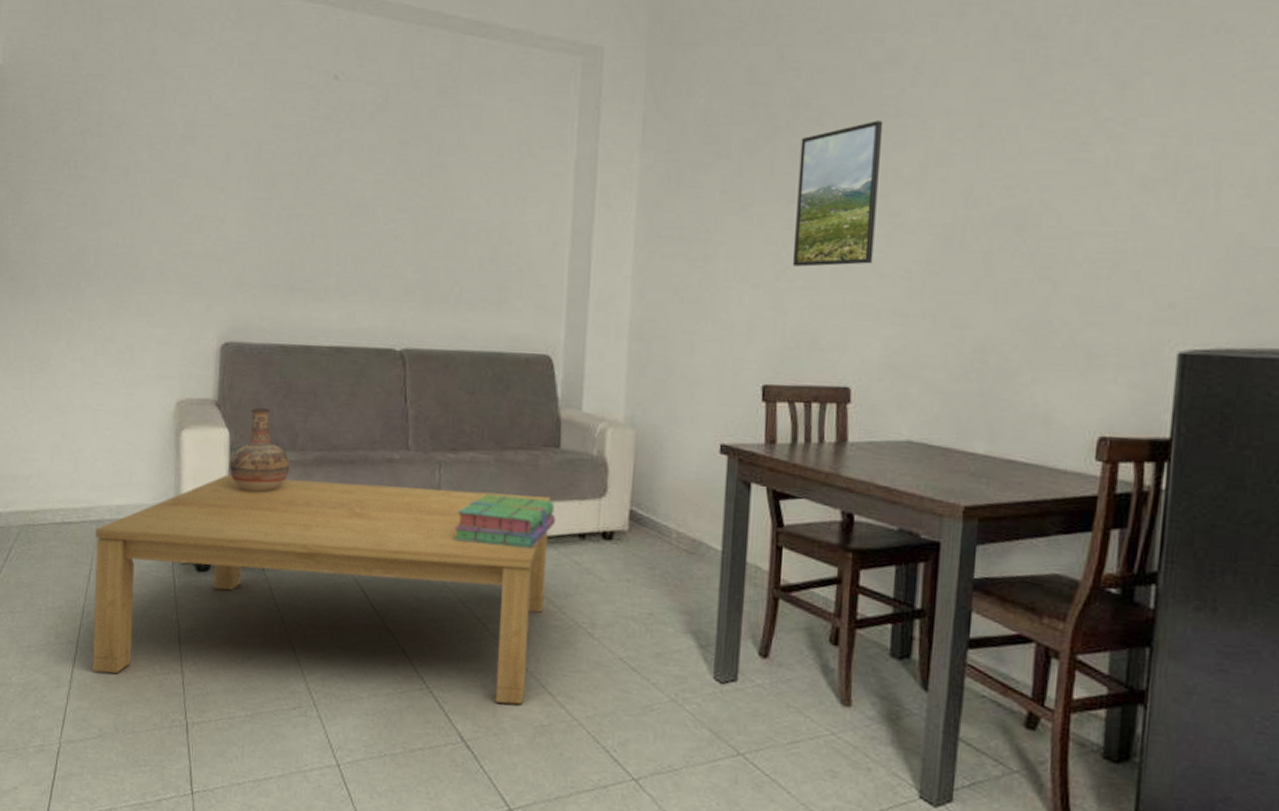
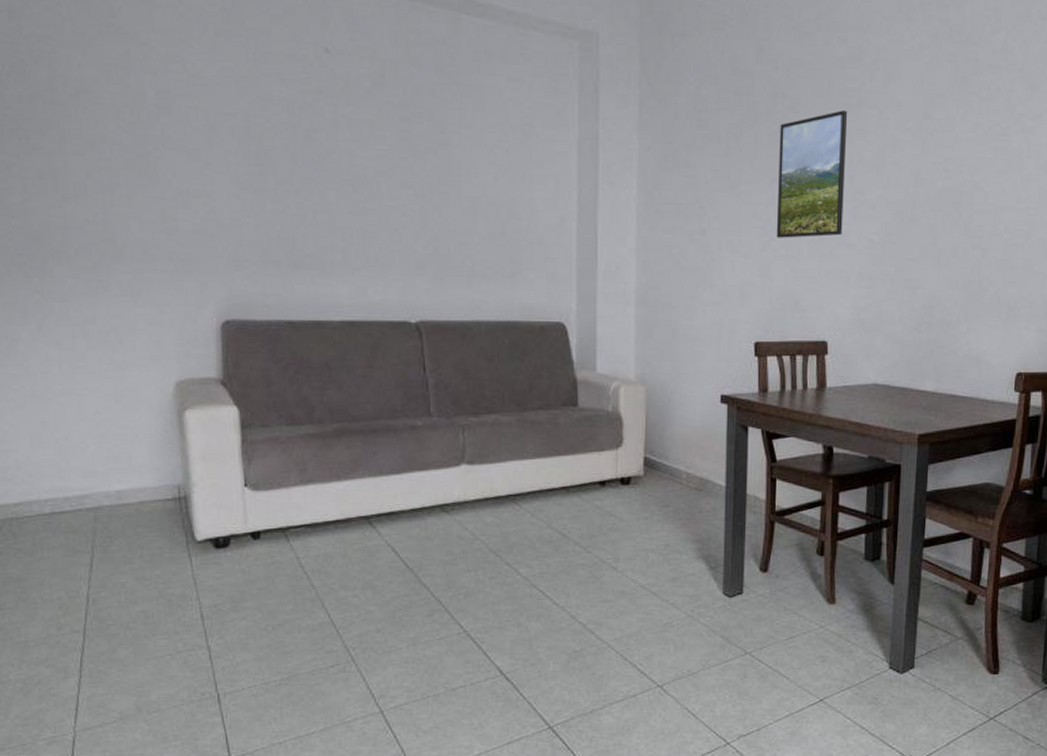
coffee table: present [92,475,552,705] -> none [94,450,572,658]
vase: present [230,408,290,493] -> none [242,385,309,467]
stack of books: present [452,494,555,549] -> none [480,452,577,499]

